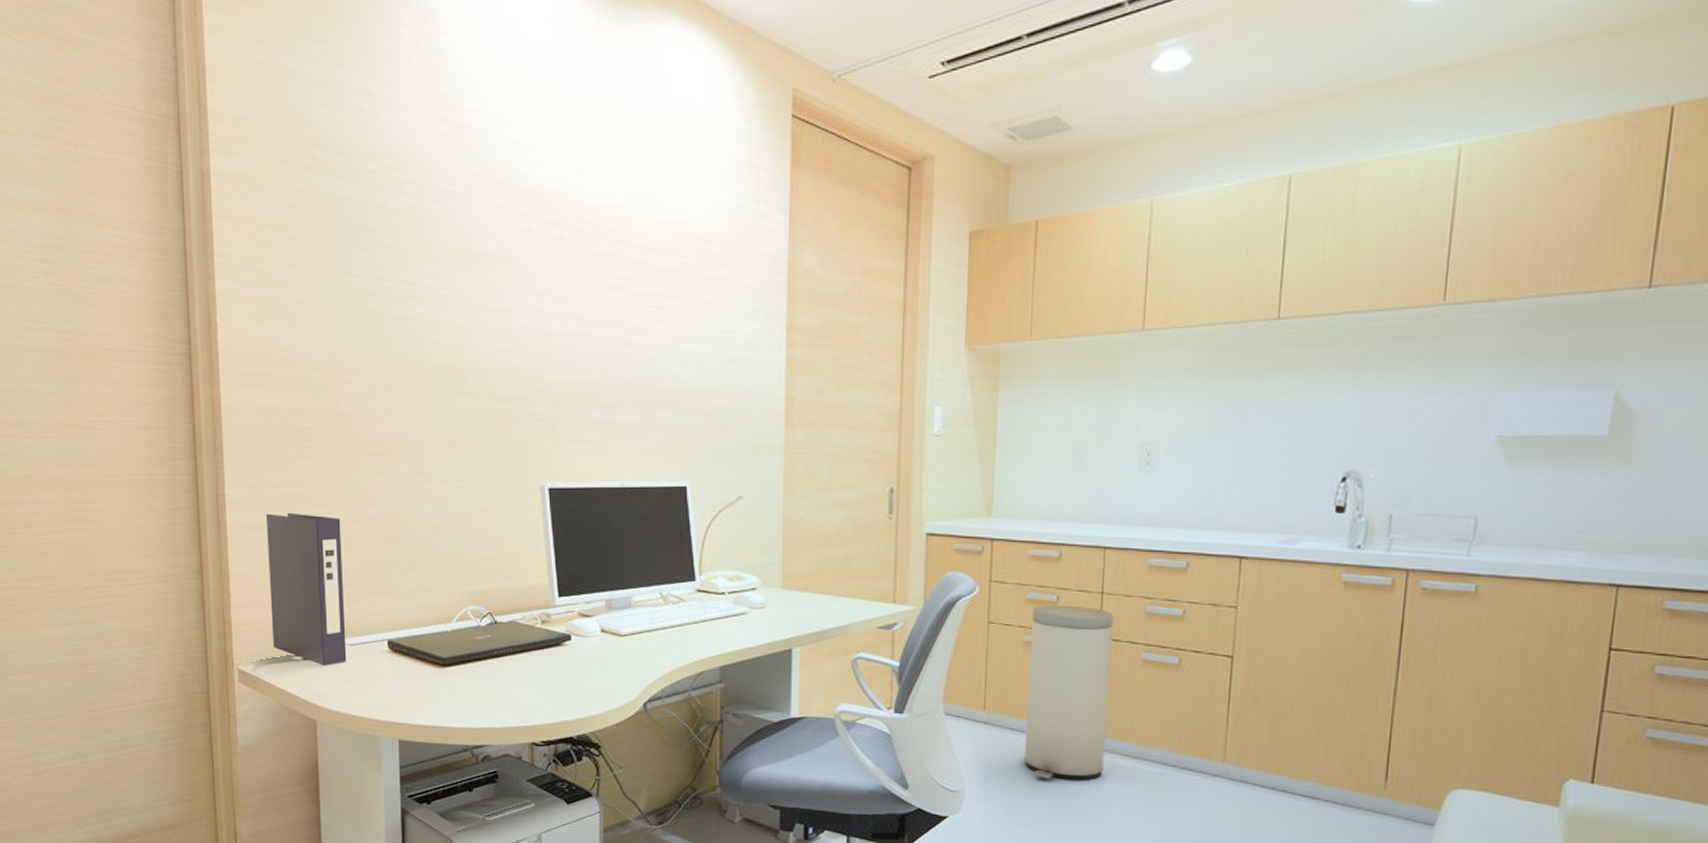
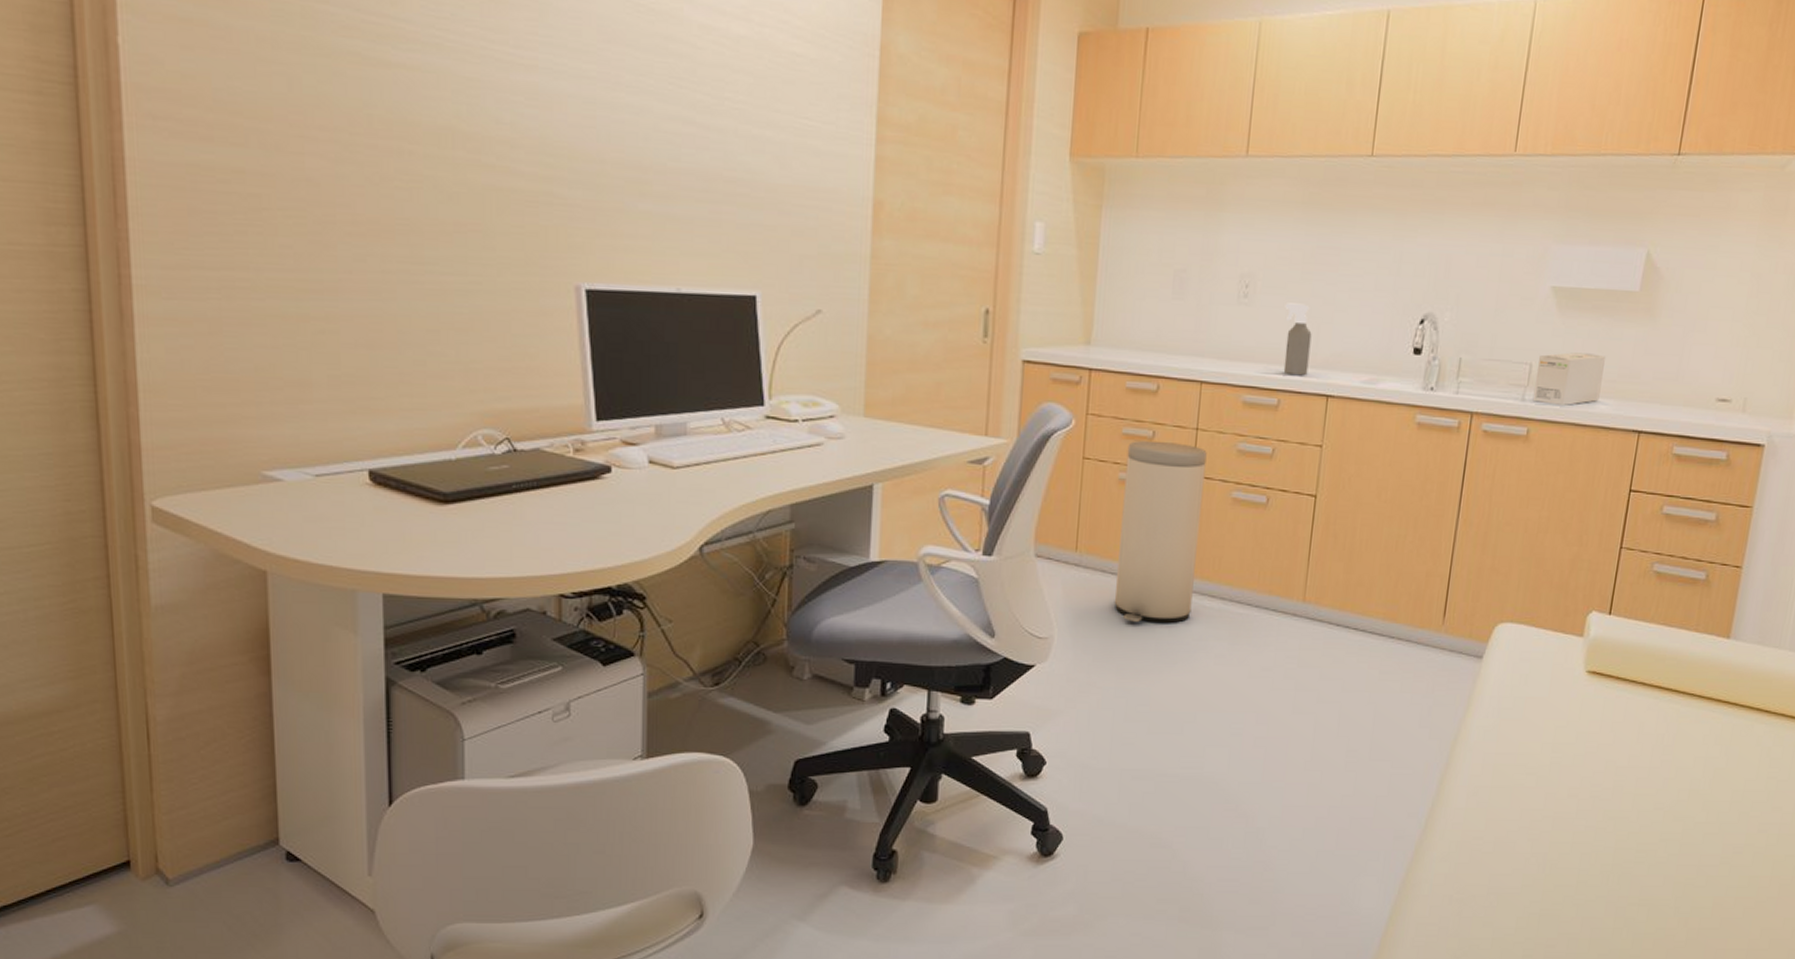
binder: present [266,512,347,666] -> none [194,303,311,502]
spray bottle: none [1190,468,1221,539] -> present [1283,303,1312,376]
medicine box: none [1480,504,1569,561] -> present [1532,352,1605,407]

